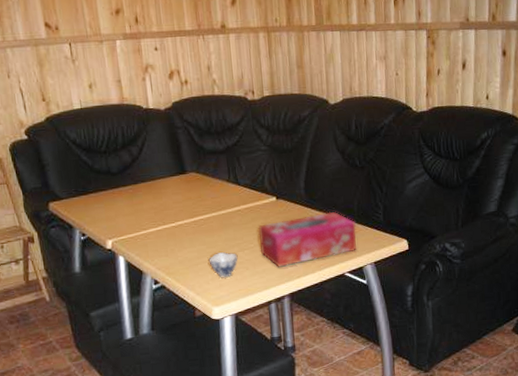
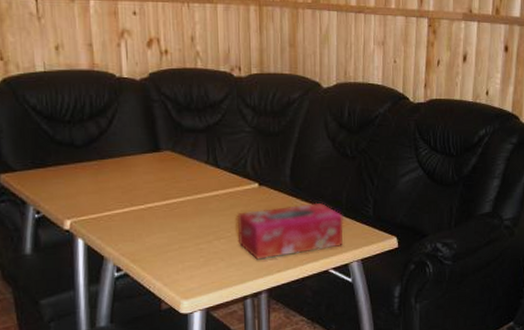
teacup: present [208,252,238,278] -> none [180,240,213,269]

